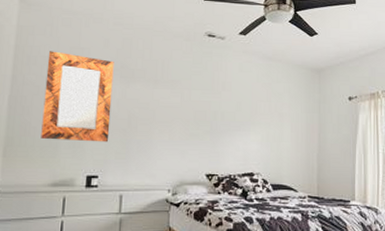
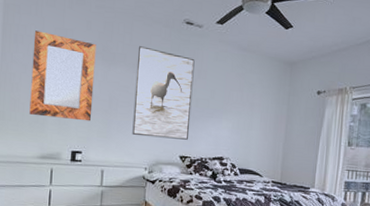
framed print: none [153,61,218,156] -> present [132,46,195,140]

